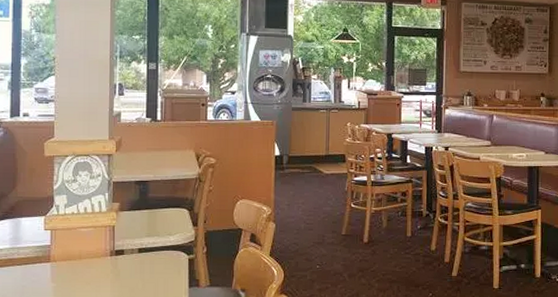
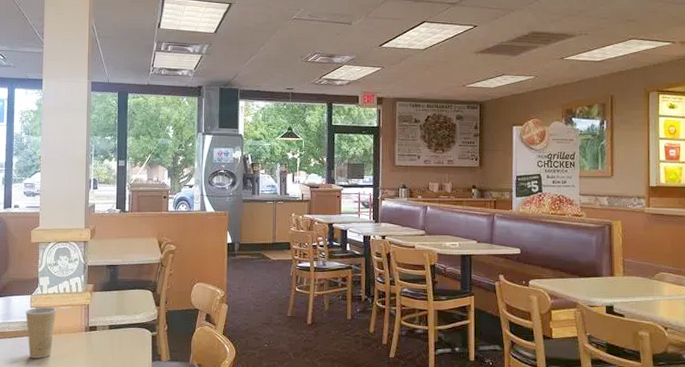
paper cup: none [38,229,77,287] -> present [25,307,57,358]

